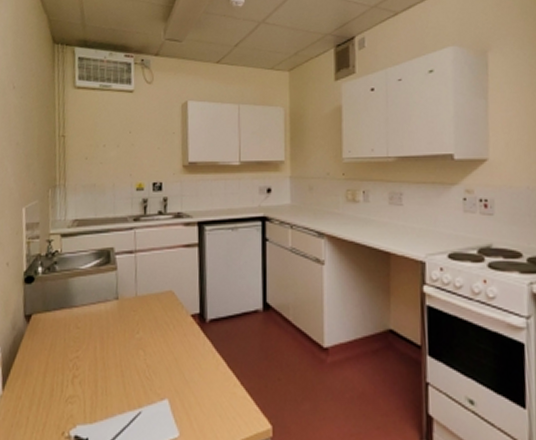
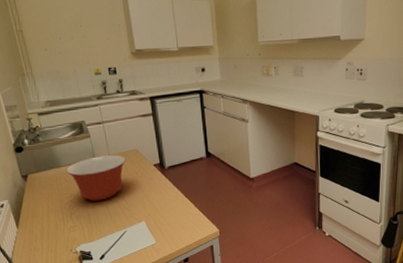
mixing bowl: none [79,297,157,361] -> present [66,155,126,201]

